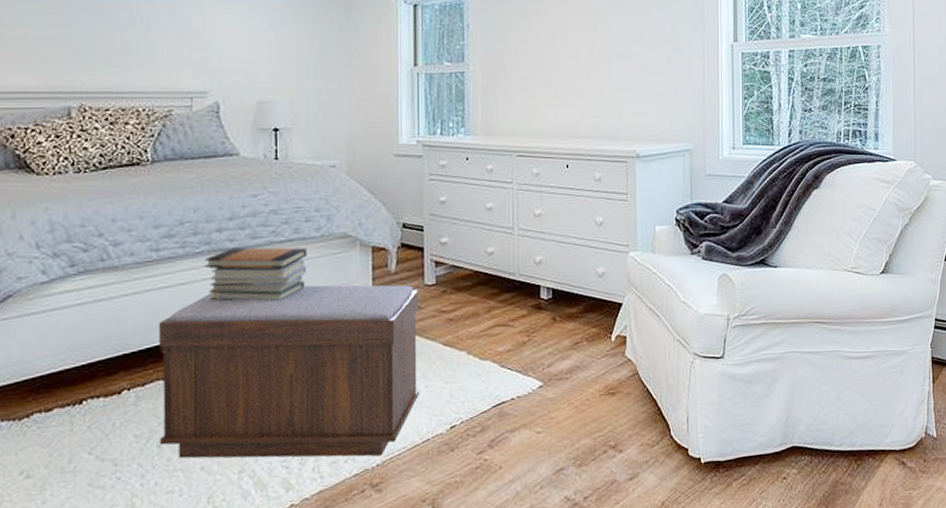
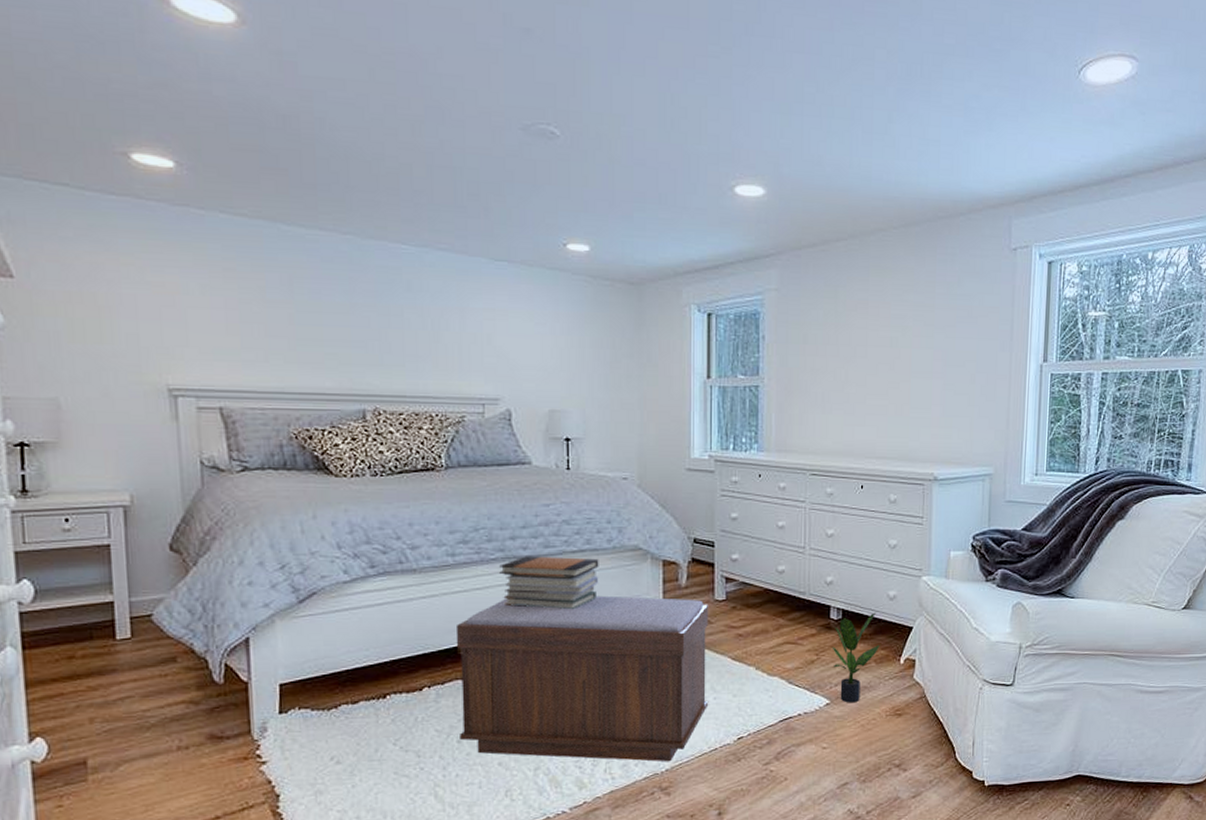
potted plant: none [543,290,591,384] -> present [832,612,880,703]

